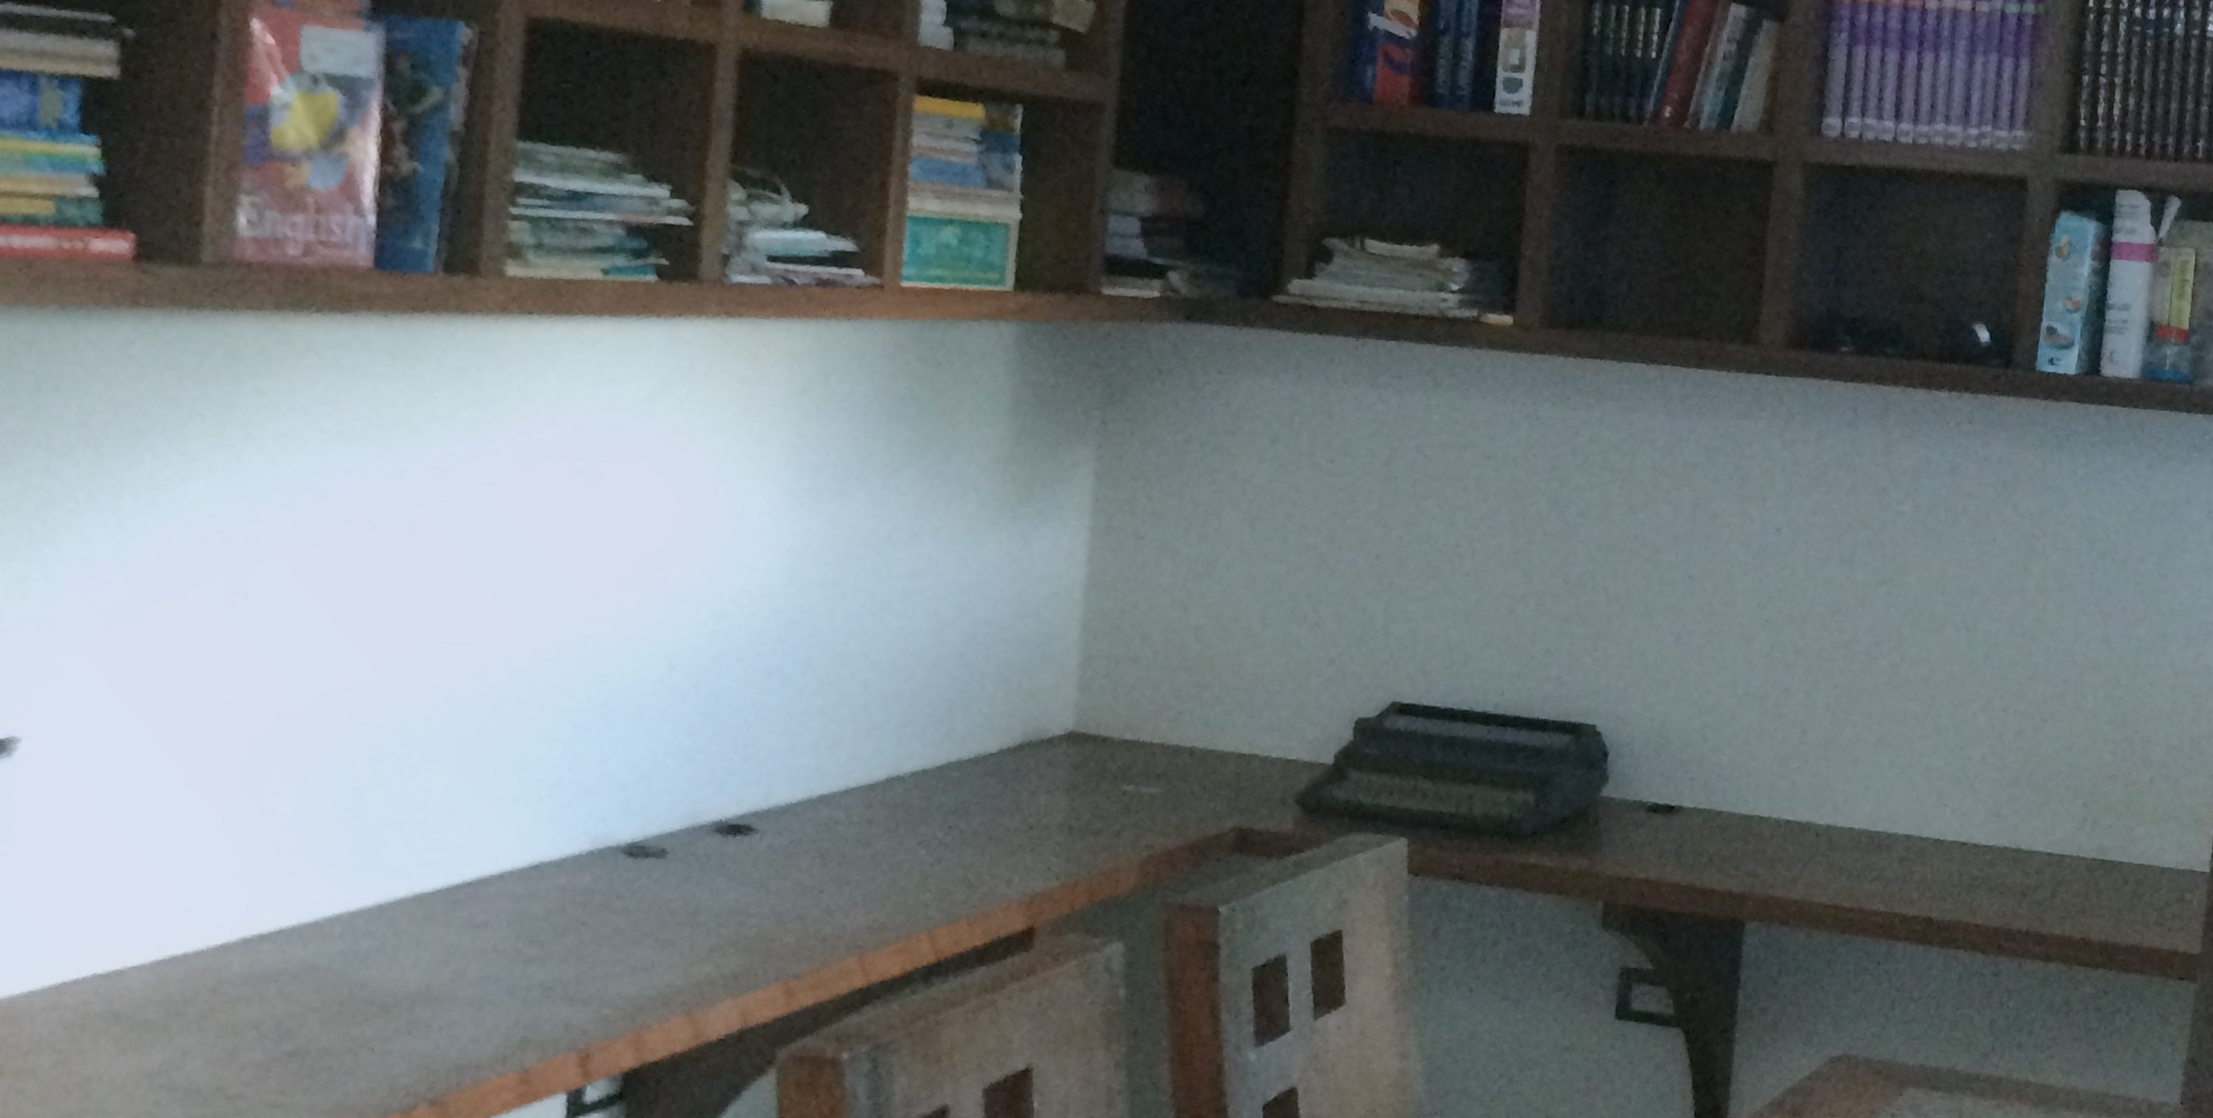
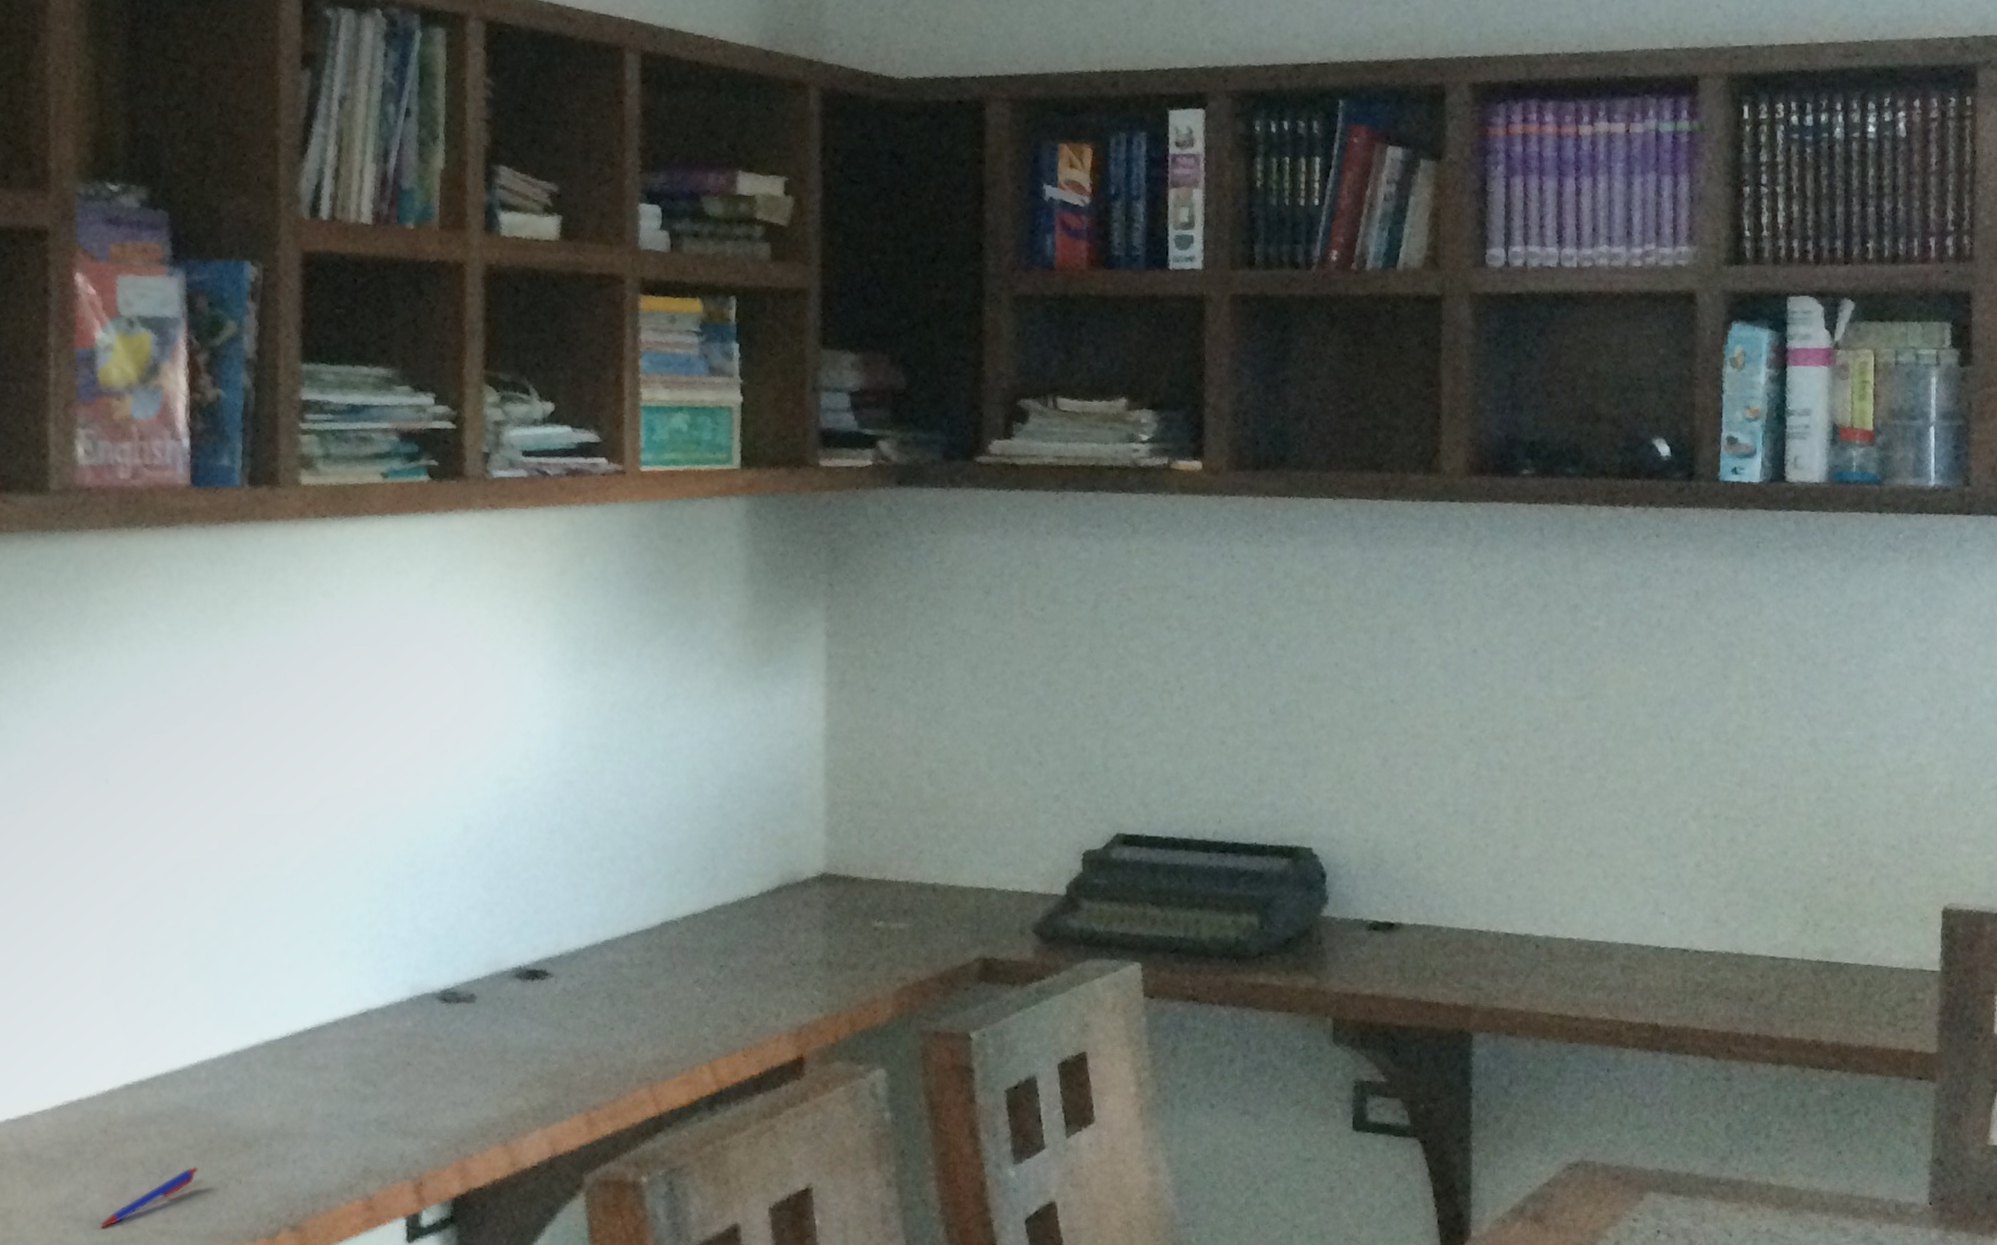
pen: none [197,1031,324,1101] -> present [98,1166,198,1229]

